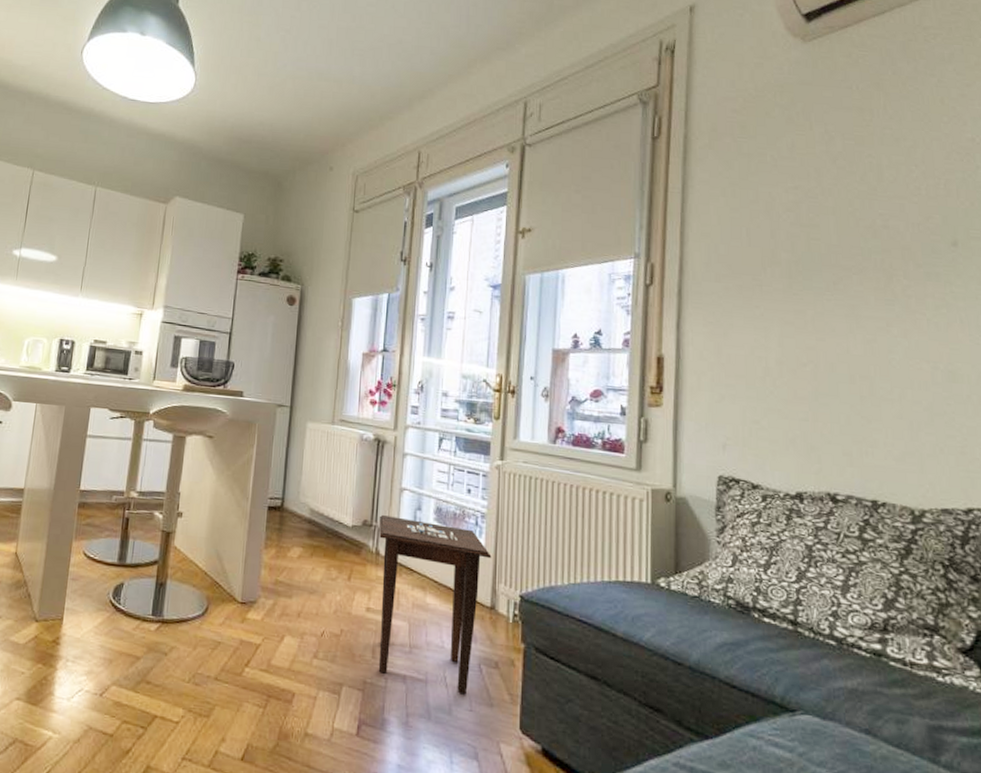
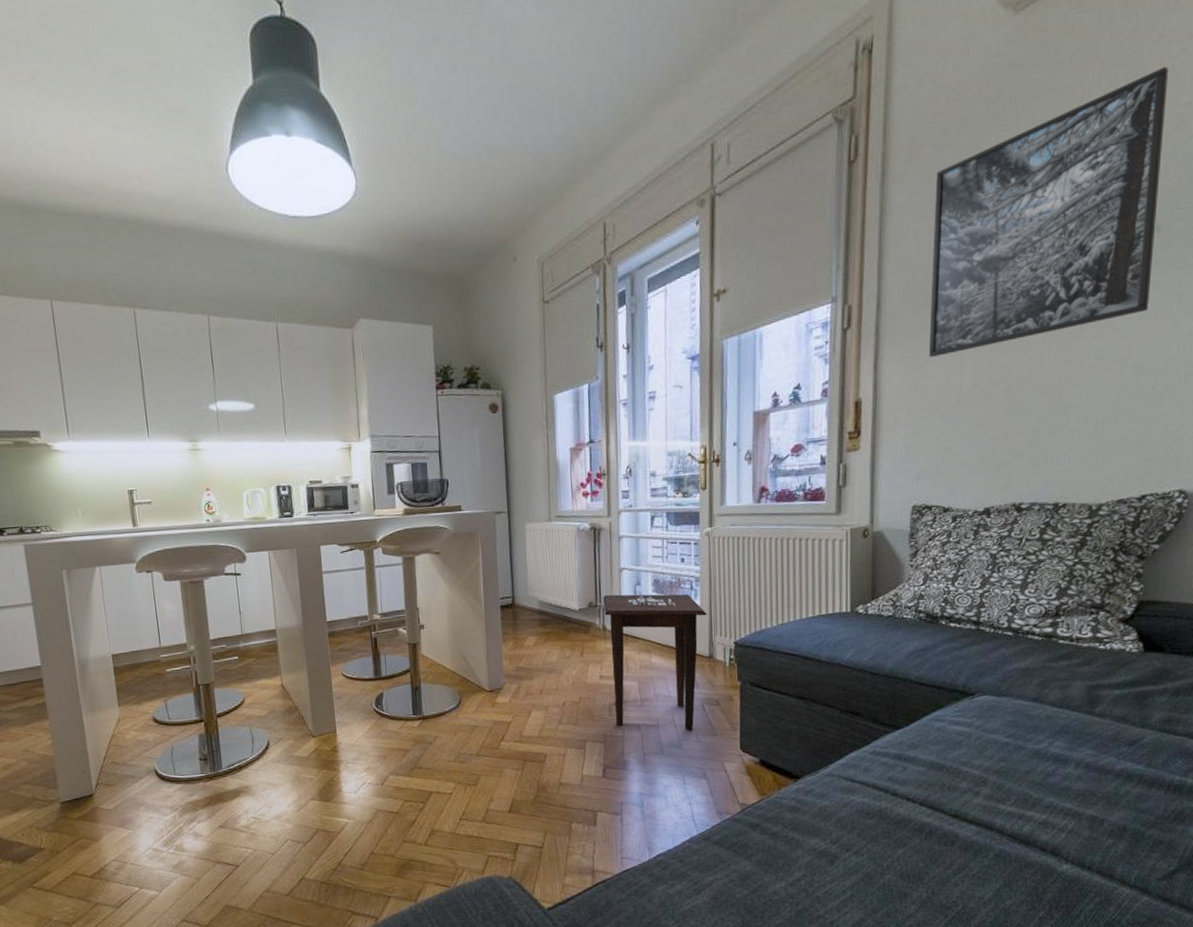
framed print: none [732,106,954,327] -> present [928,66,1169,357]

